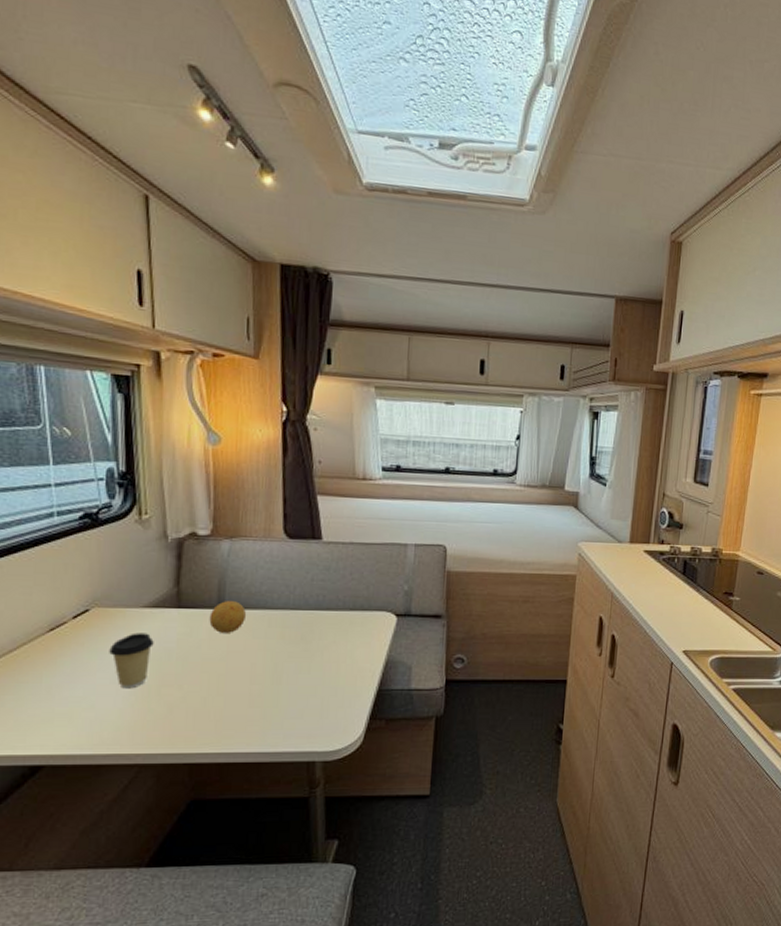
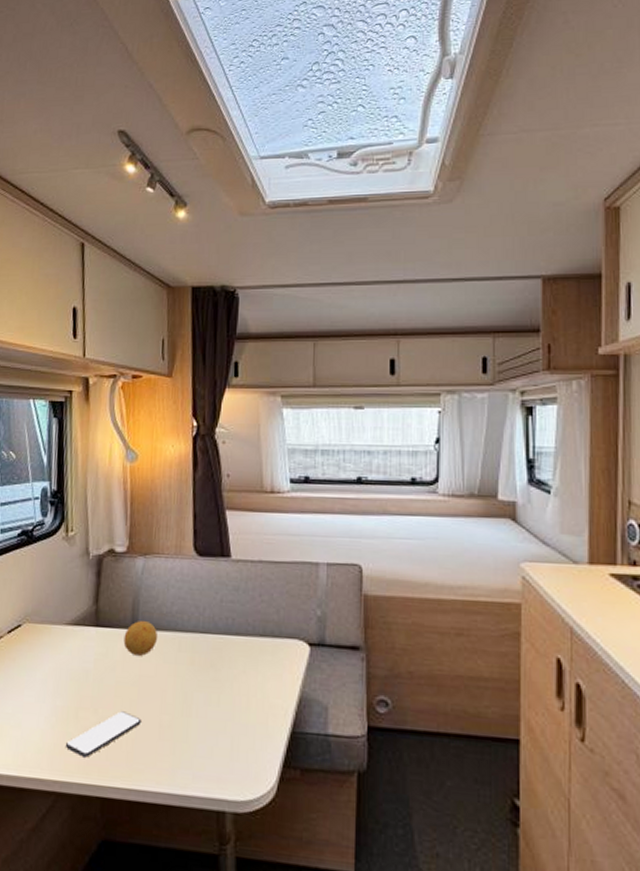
coffee cup: present [109,633,154,689] -> none [36,650,74,709]
smartphone: none [147,685,230,730] -> present [65,711,142,758]

